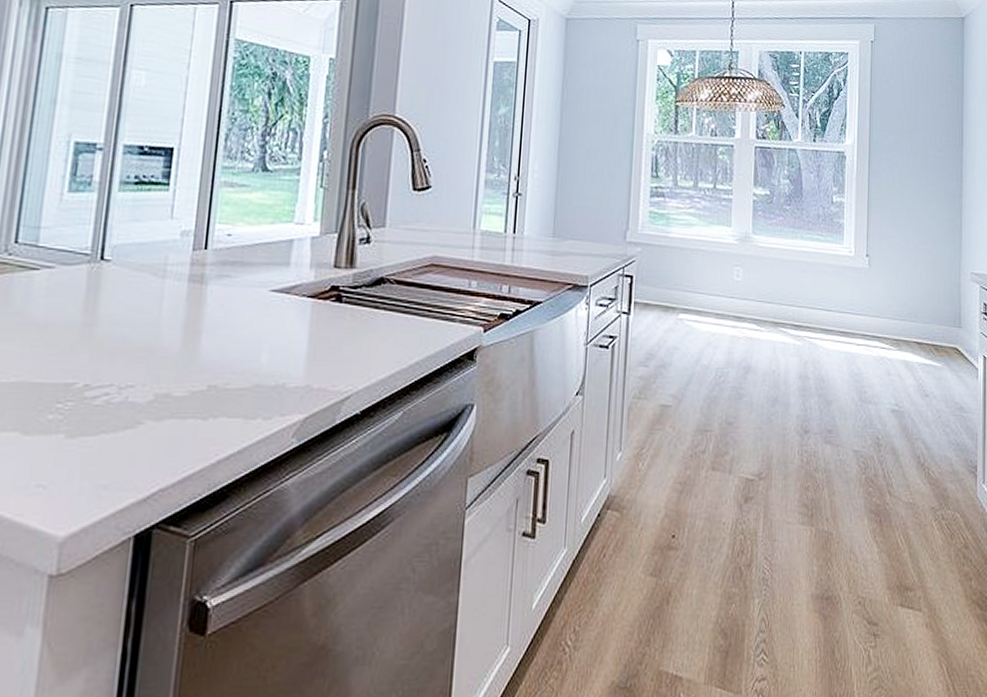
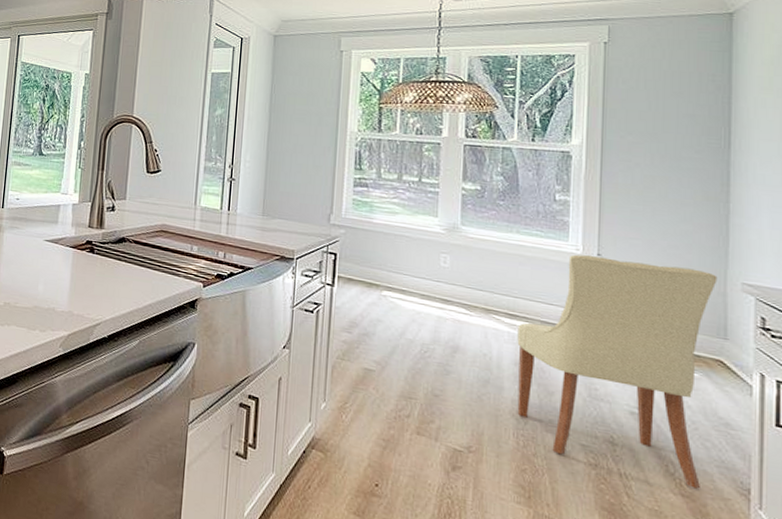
chair: none [801,257,954,475] -> present [517,254,718,489]

